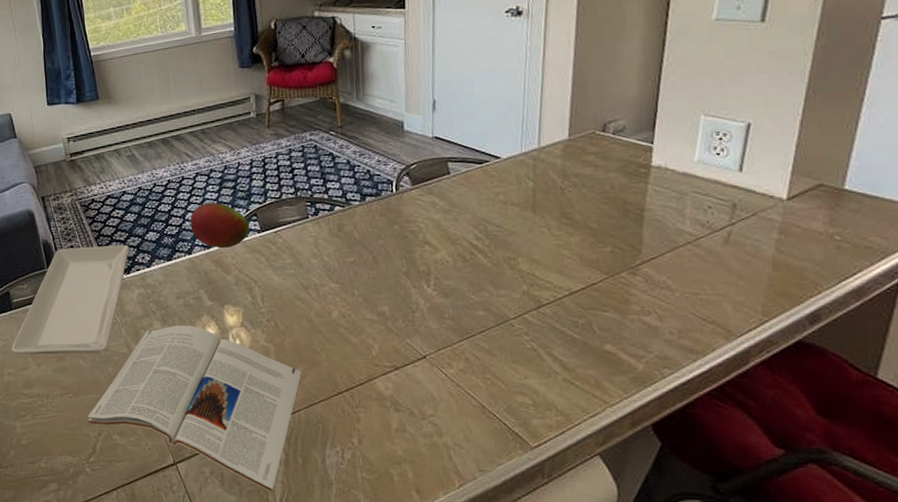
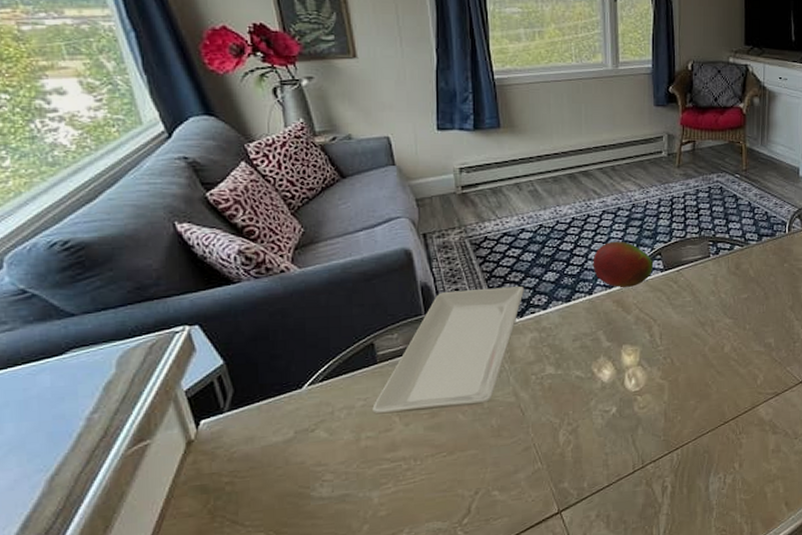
magazine: present [87,325,303,493] -> none [463,368,694,526]

